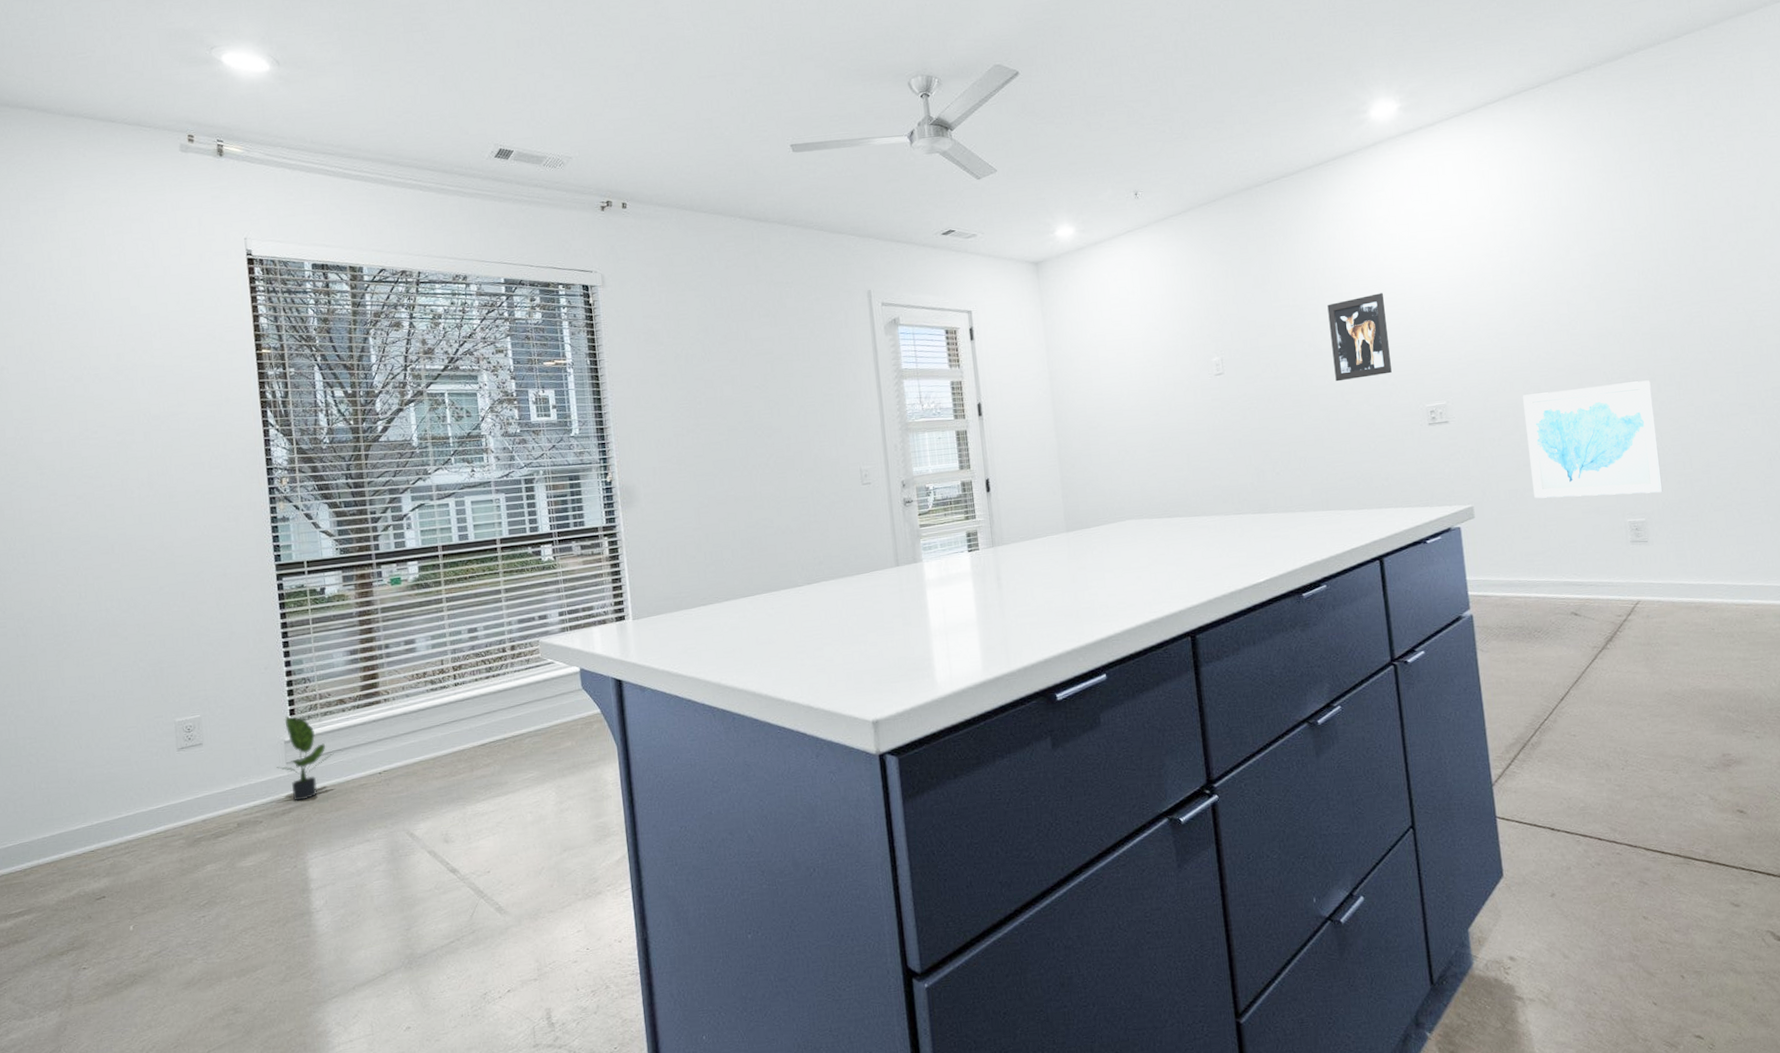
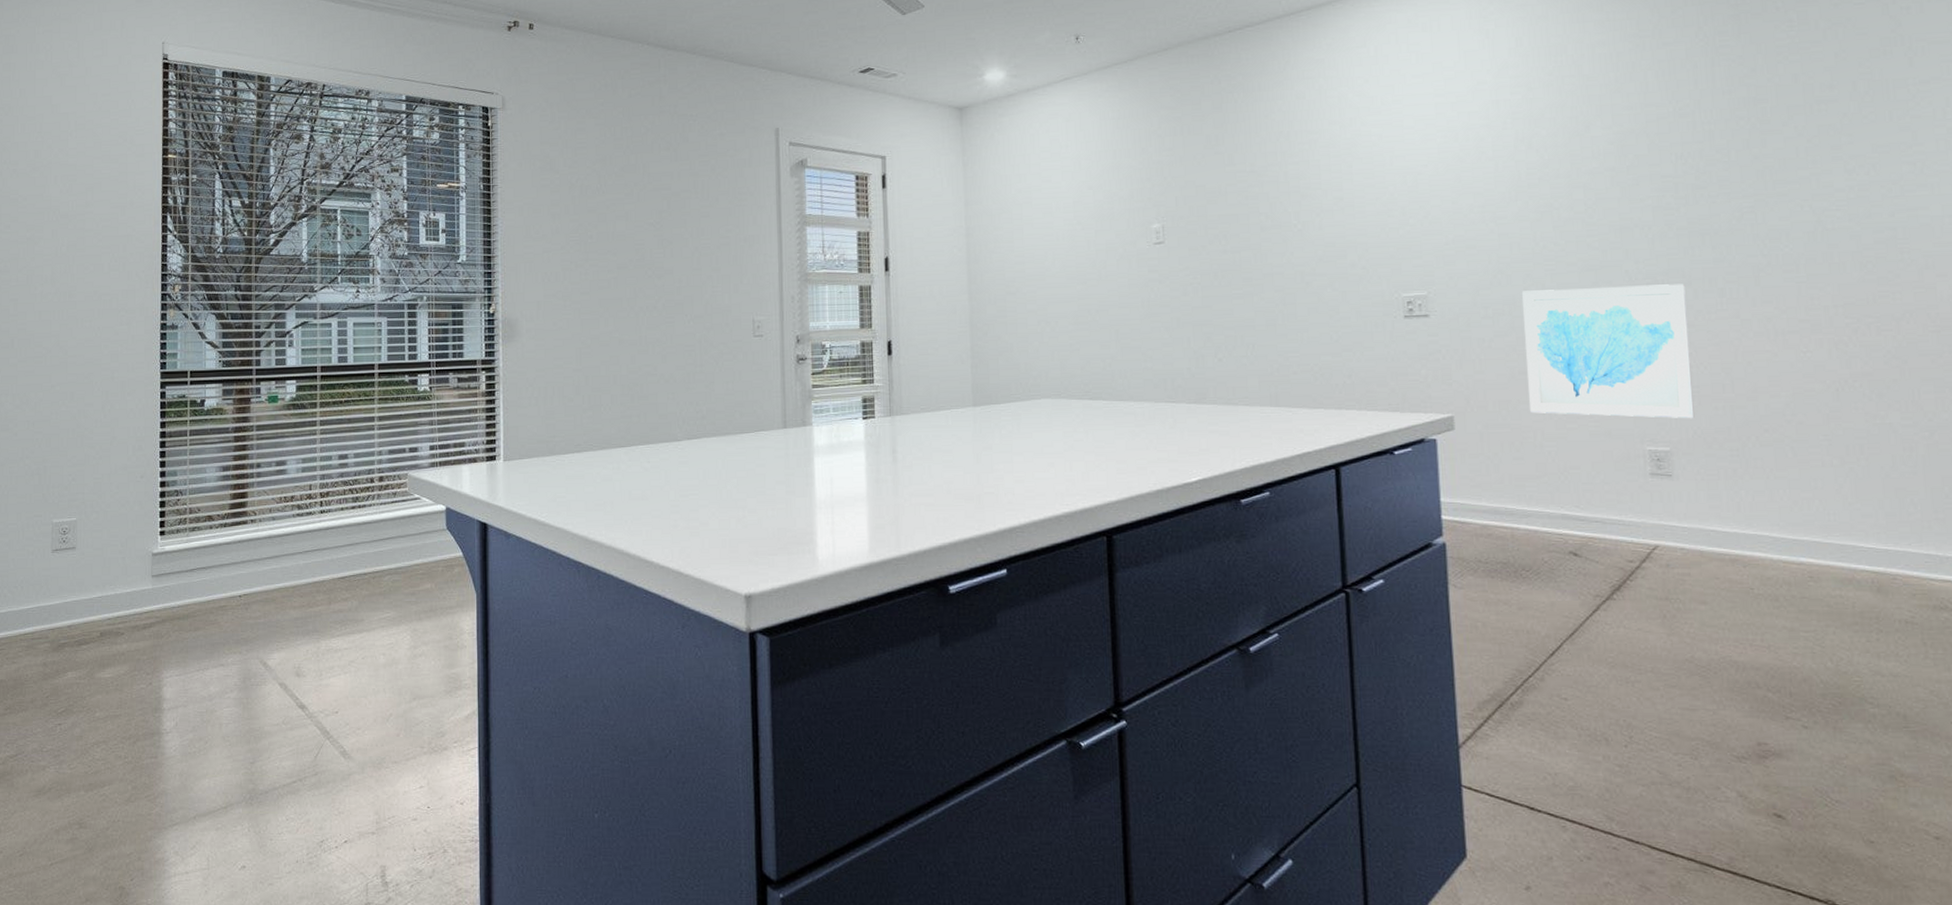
potted plant: present [277,715,334,801] -> none [142,527,198,616]
wall art: present [1327,293,1392,382] -> none [1290,163,1363,261]

